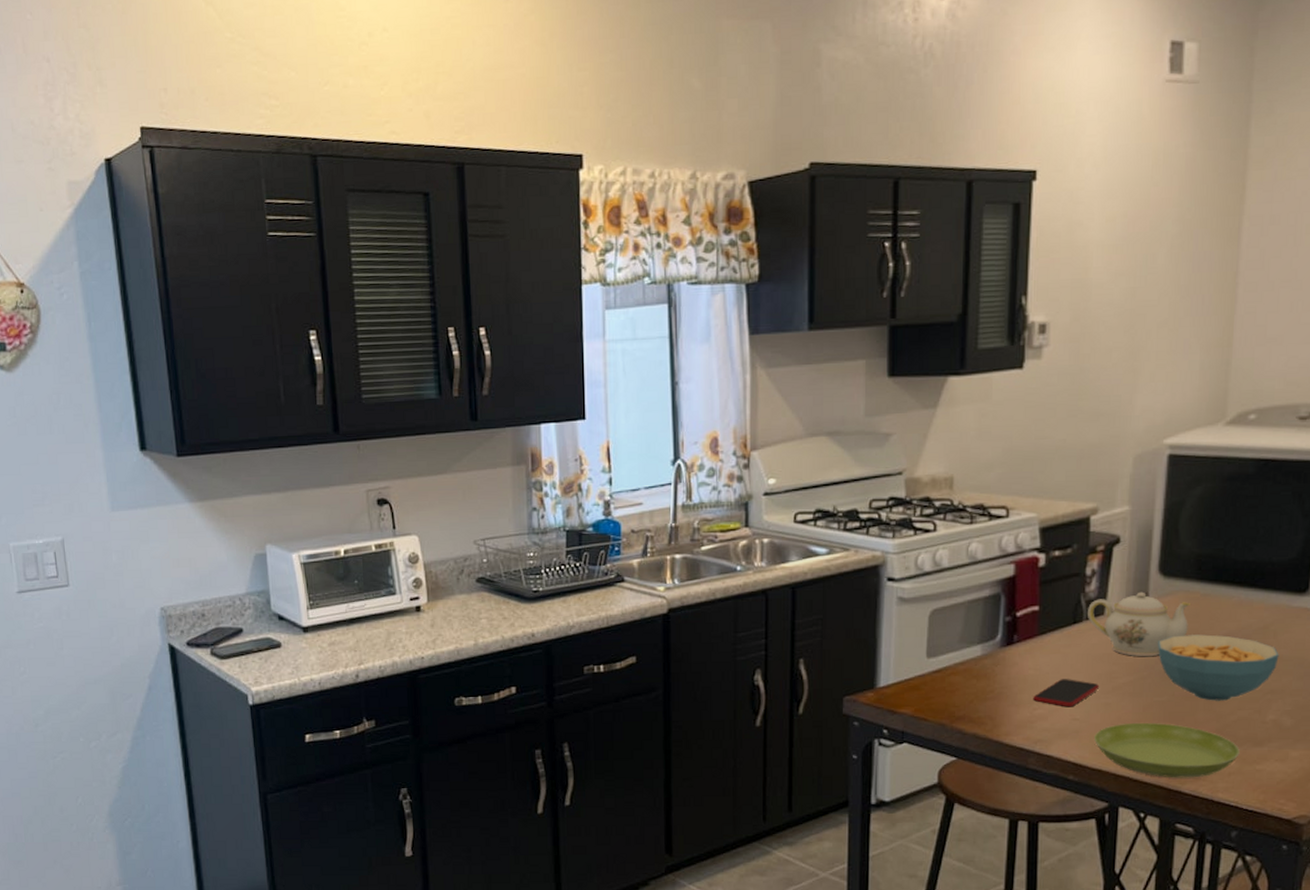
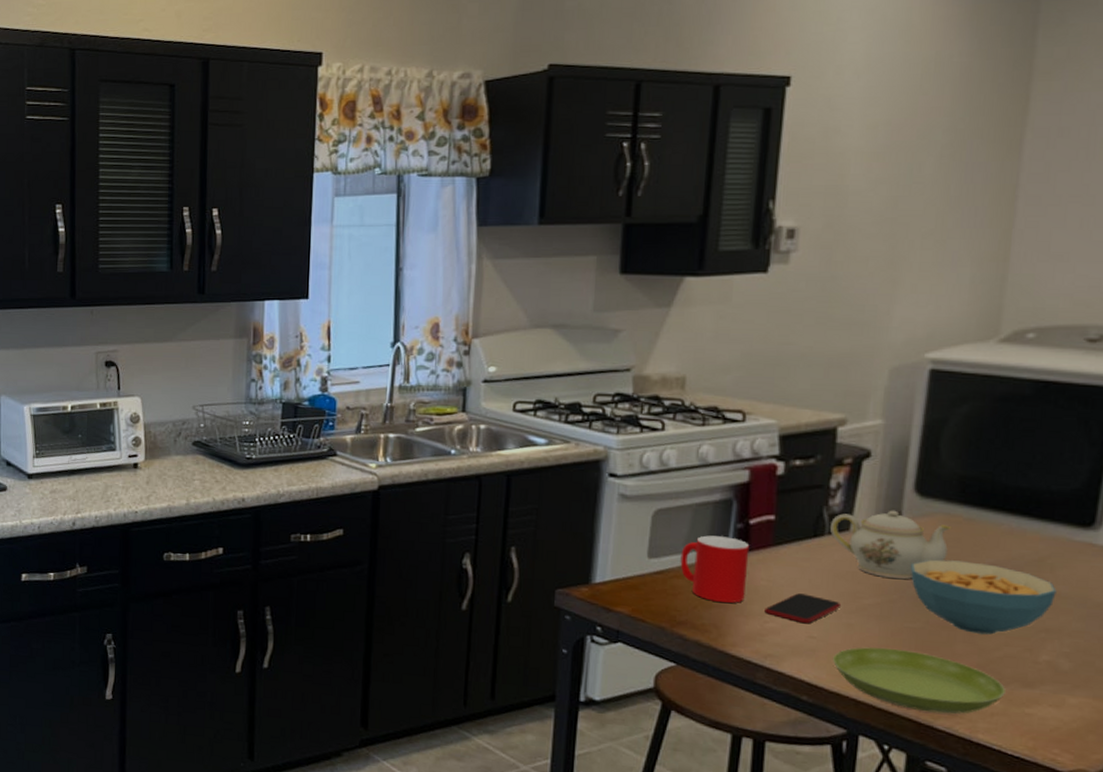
cup: none [956,630,1018,694] -> present [680,535,750,603]

